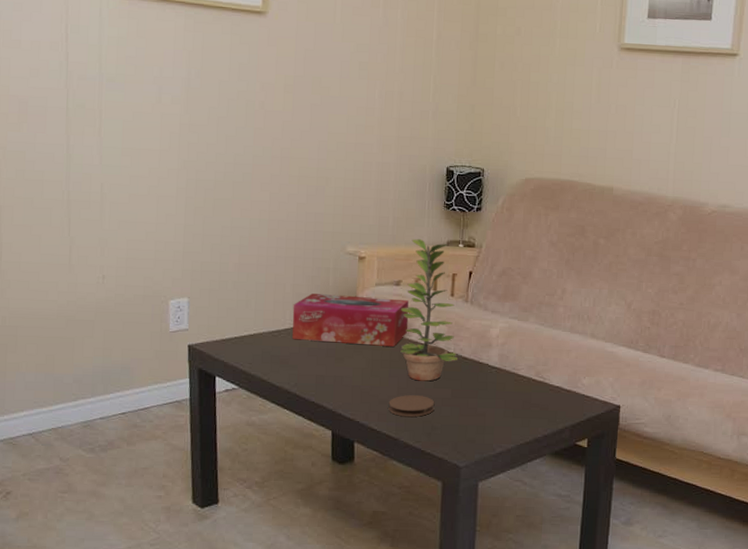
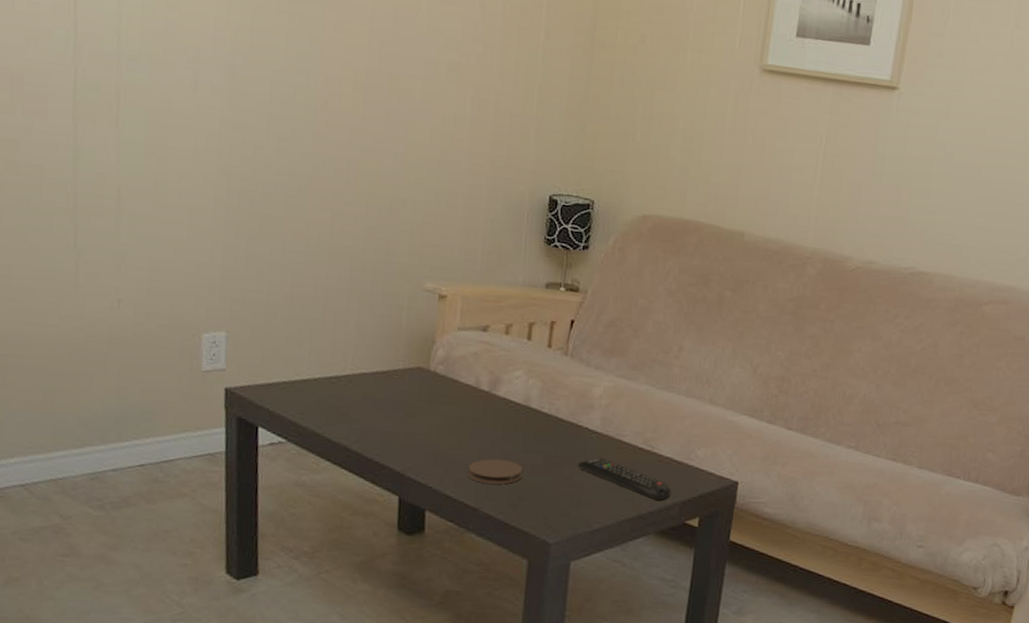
tissue box: present [292,293,409,347] -> none [354,335,497,402]
plant: present [400,238,459,382] -> none [484,277,554,445]
remote control: none [480,389,562,425] -> present [577,457,672,501]

